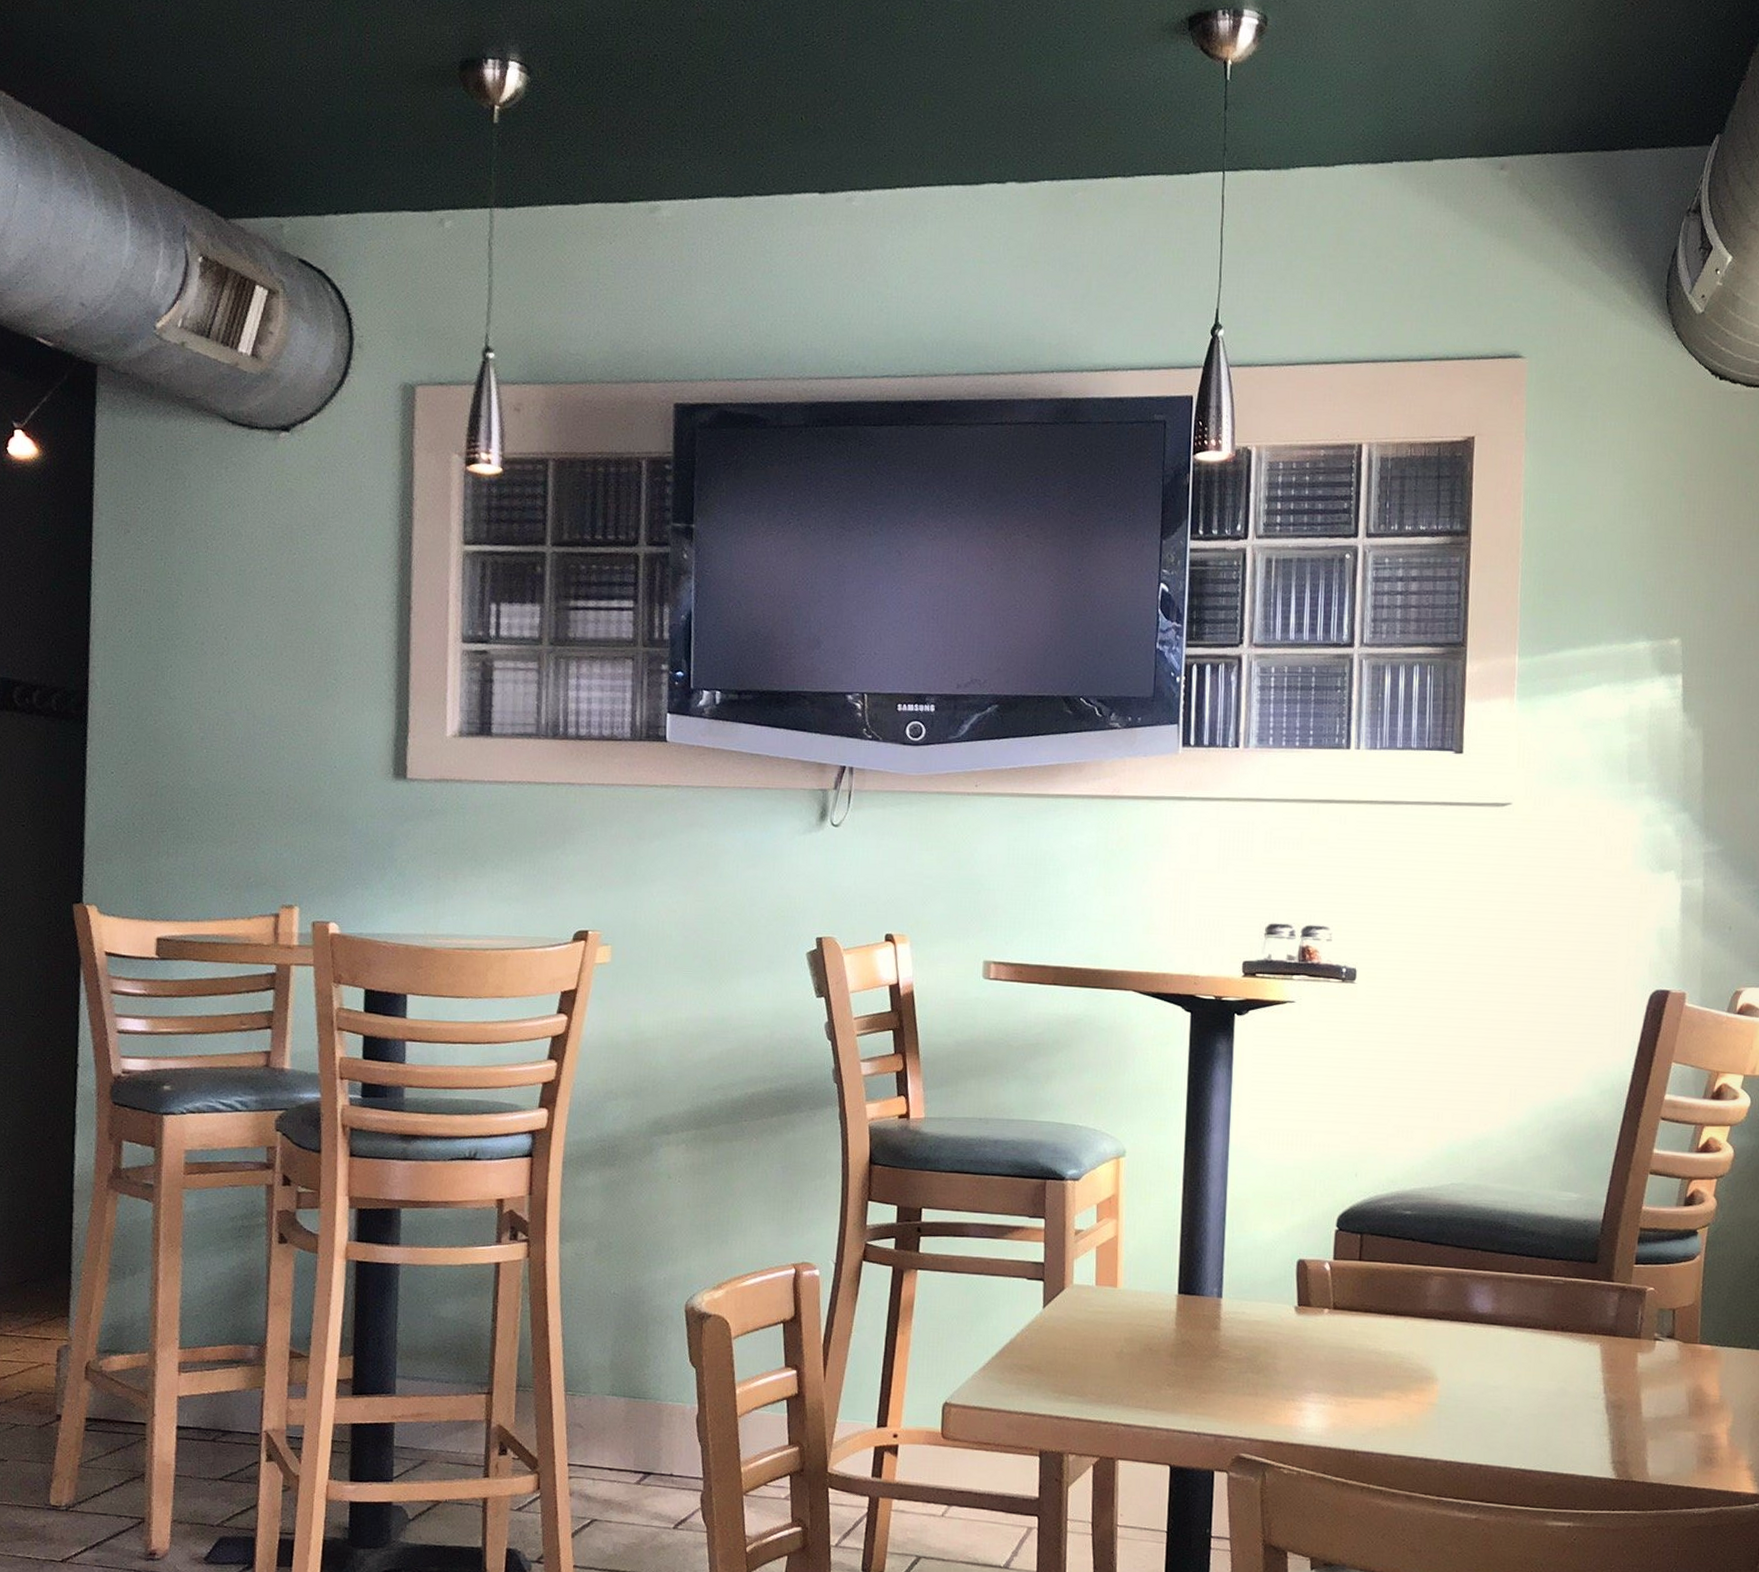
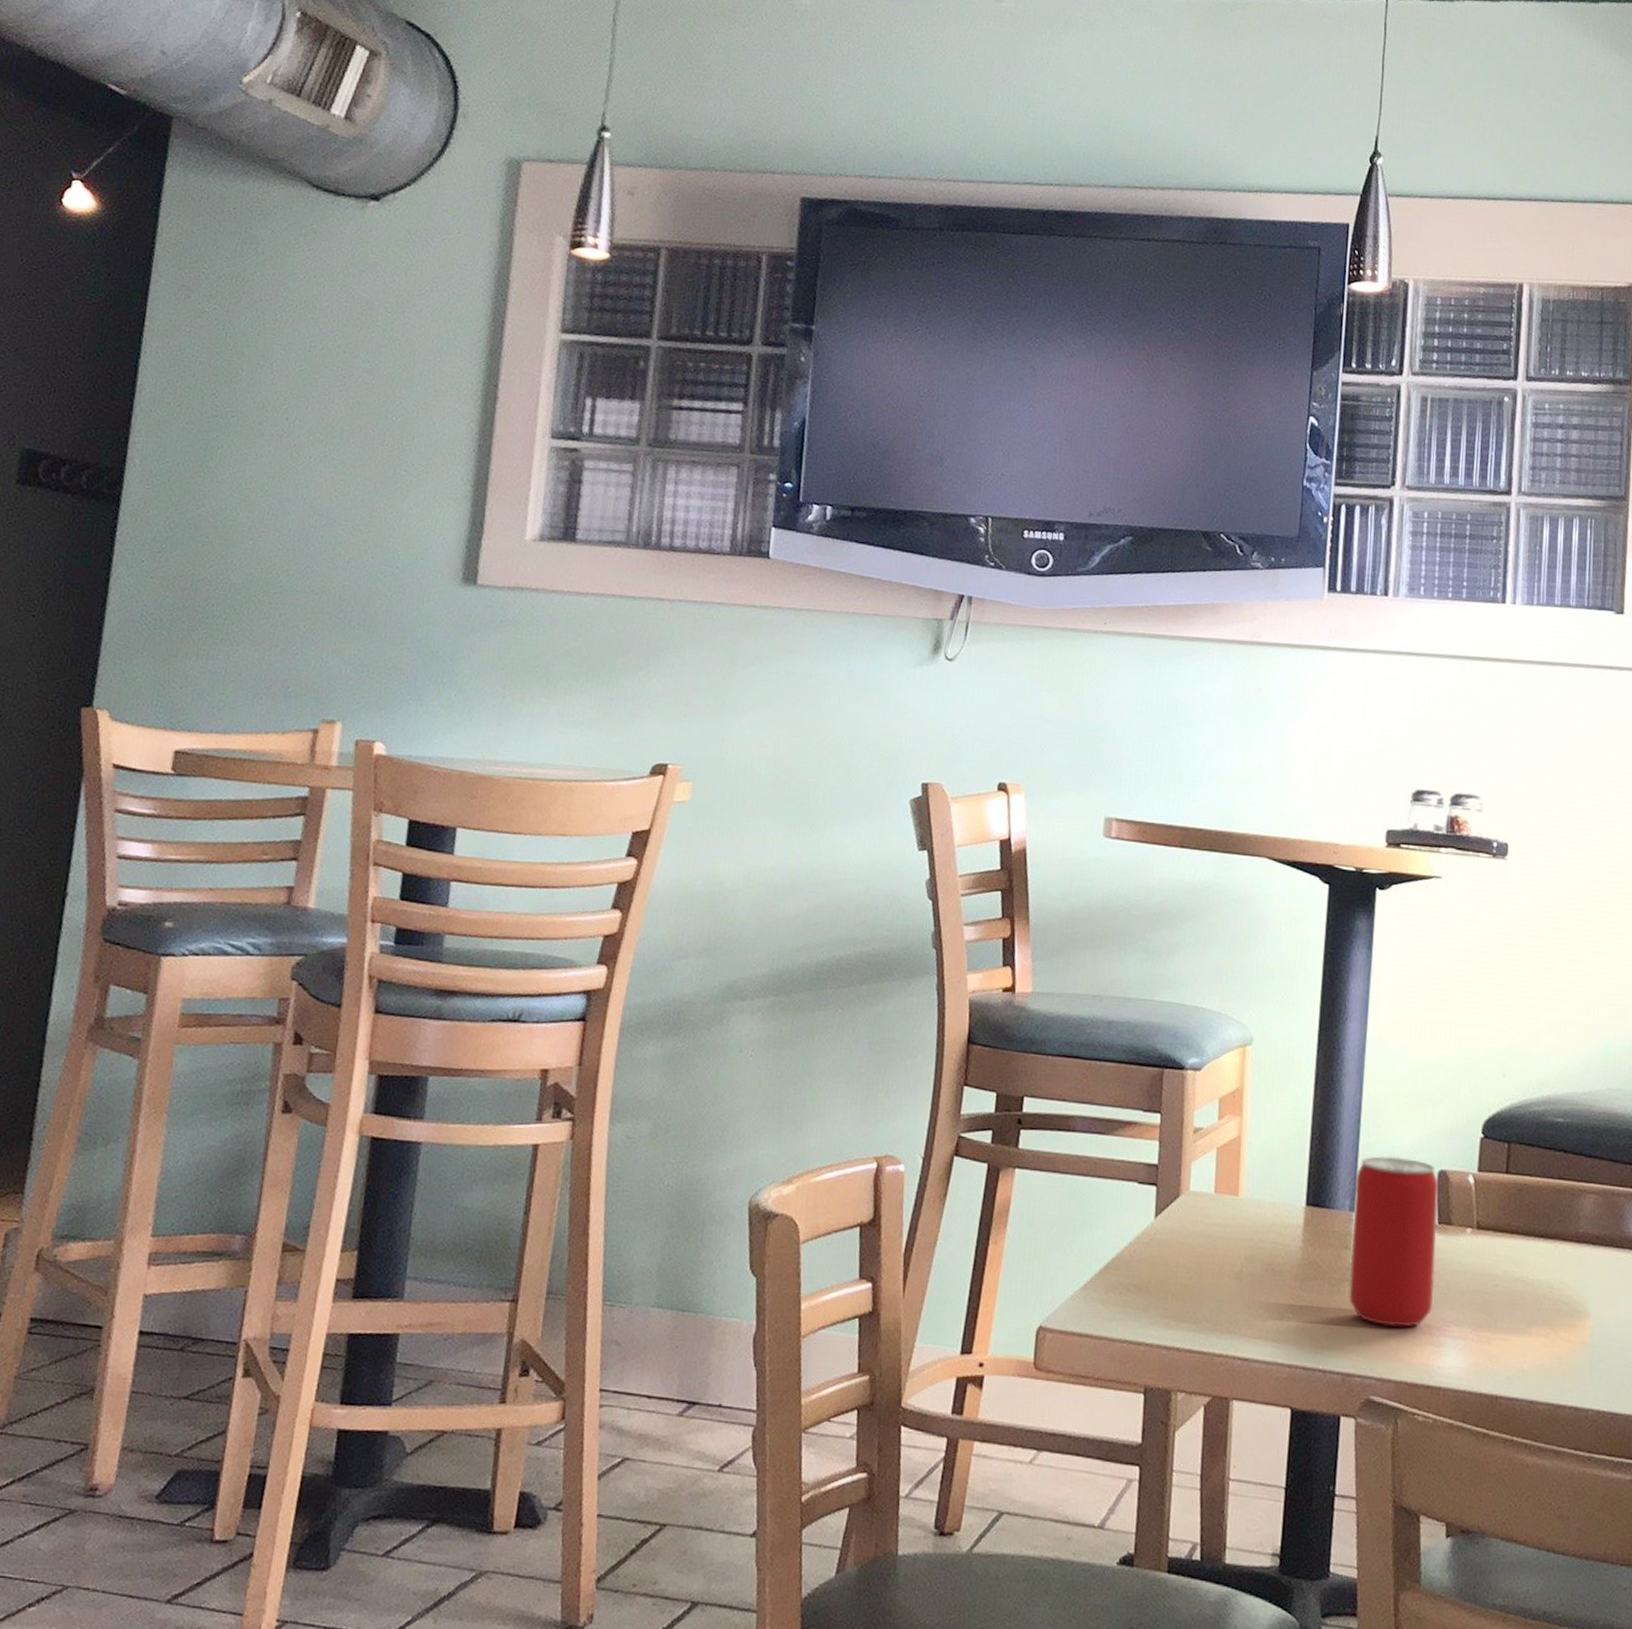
beverage can: none [1219,1249,1298,1395] -> present [1349,1156,1439,1328]

